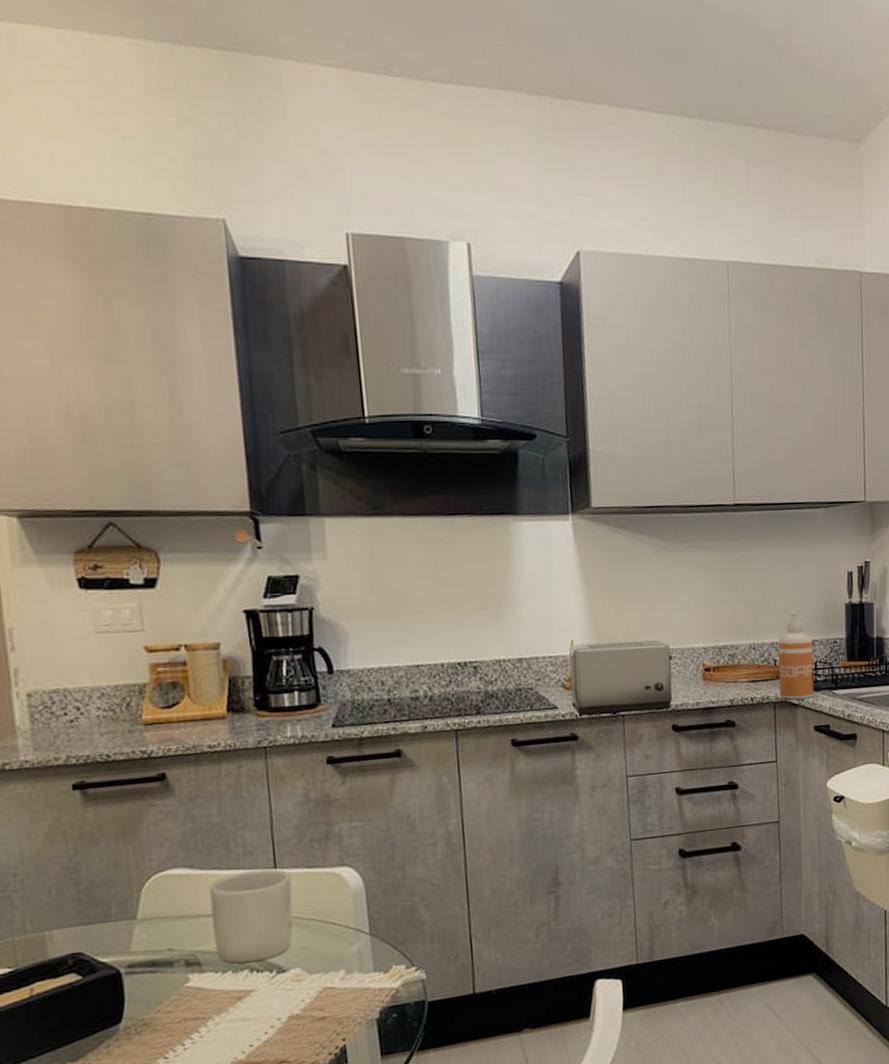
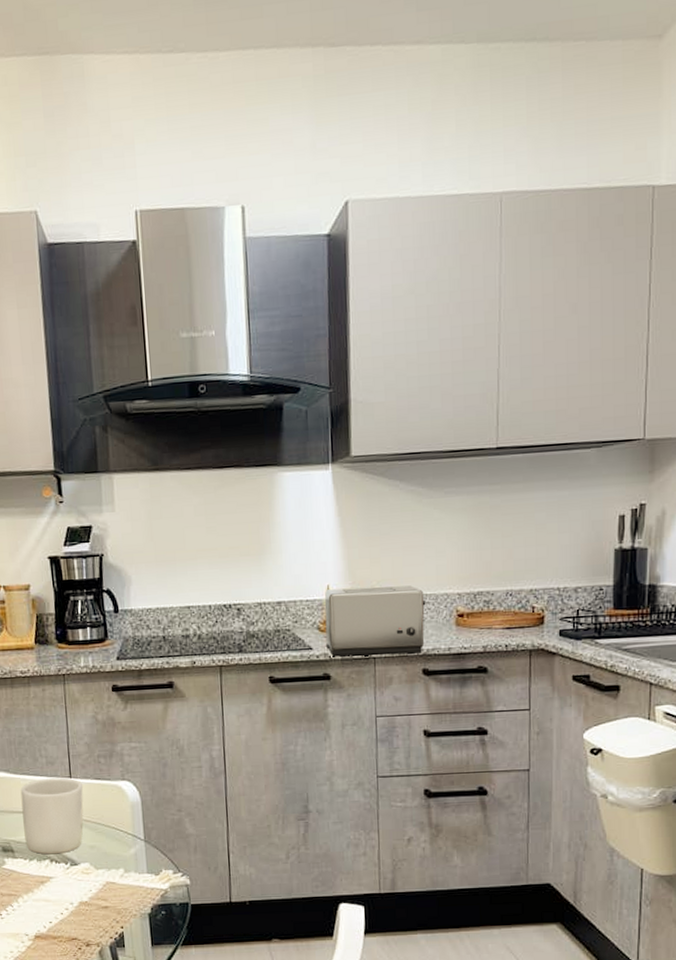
soap dispenser: present [777,611,814,700] -> none [536,557,576,648]

